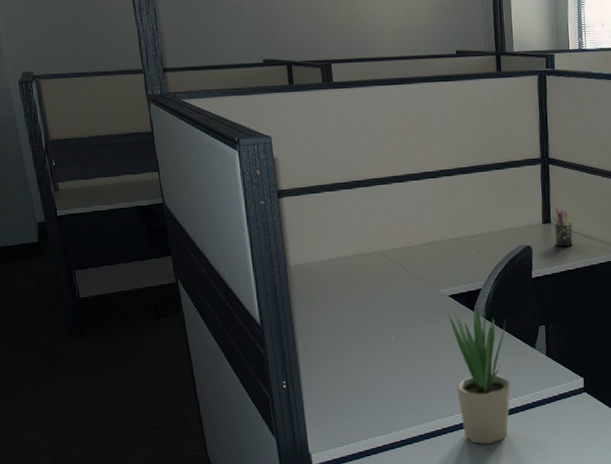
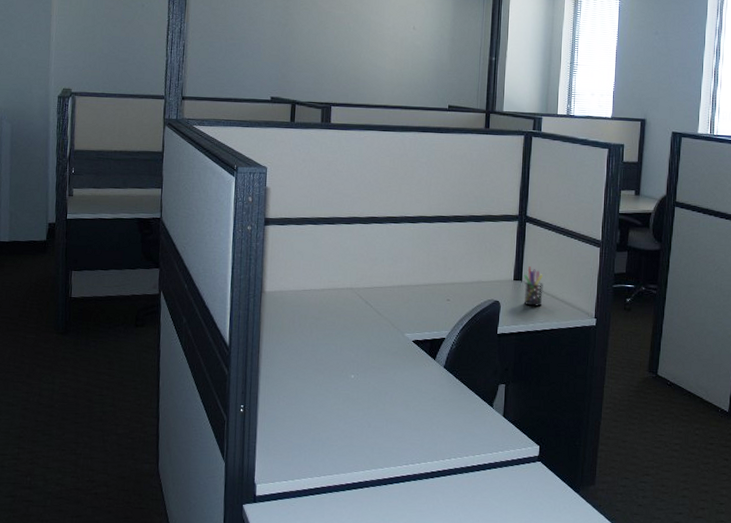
potted plant: present [448,293,511,444] -> none [408,343,466,502]

